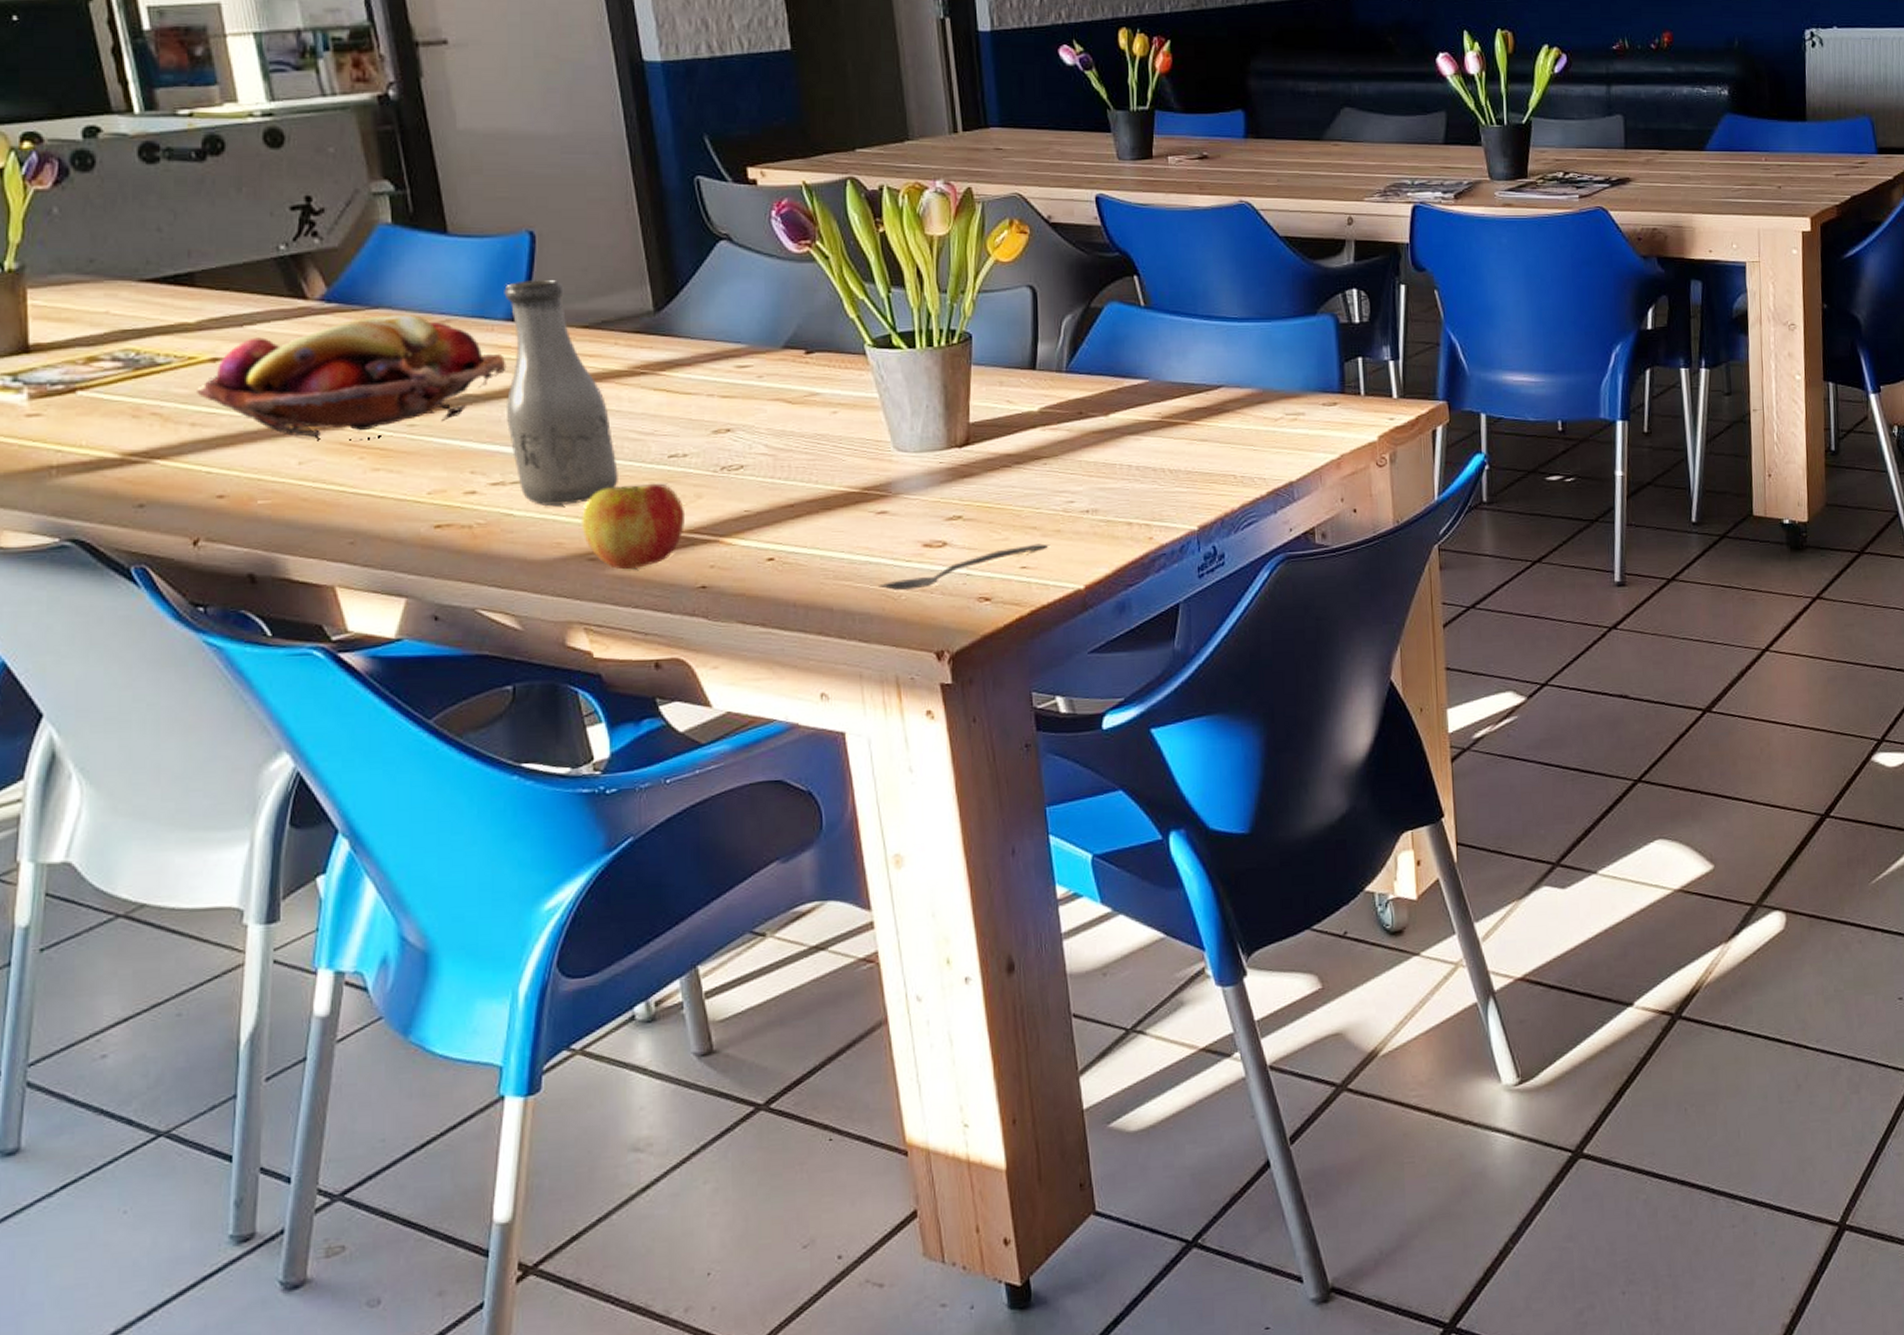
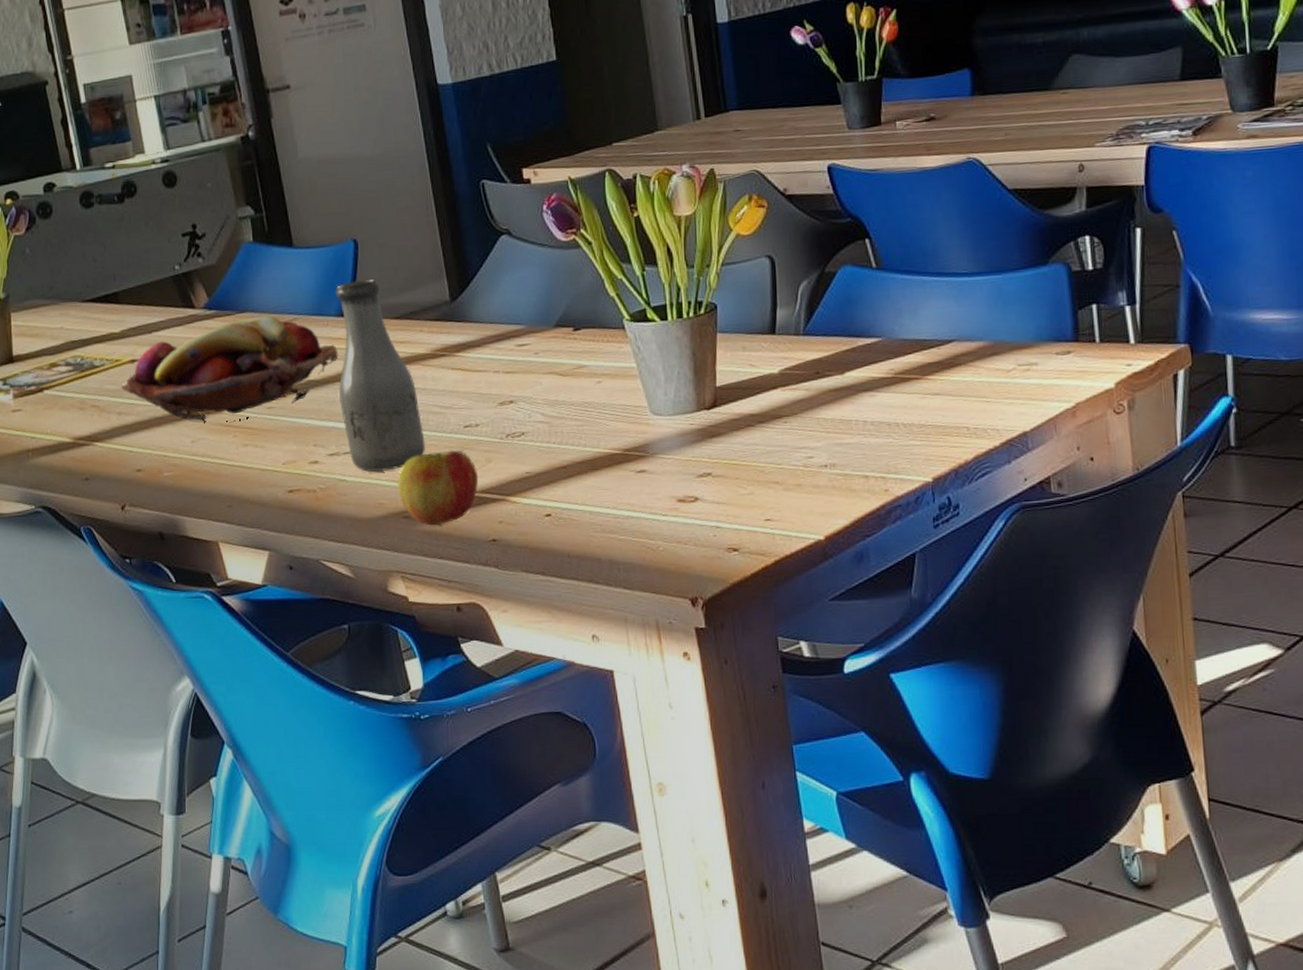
spoon: present [879,543,1048,591] -> none [640,497,789,543]

